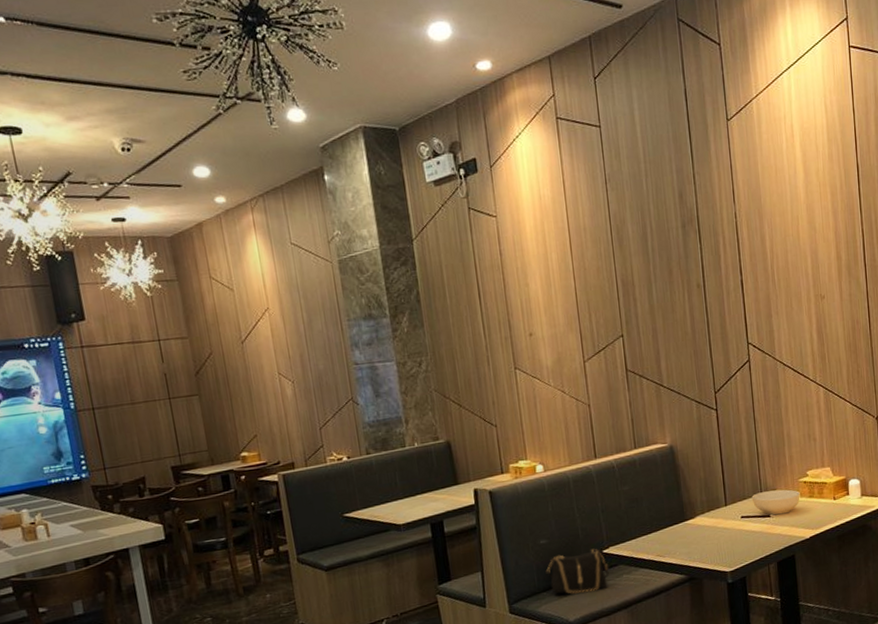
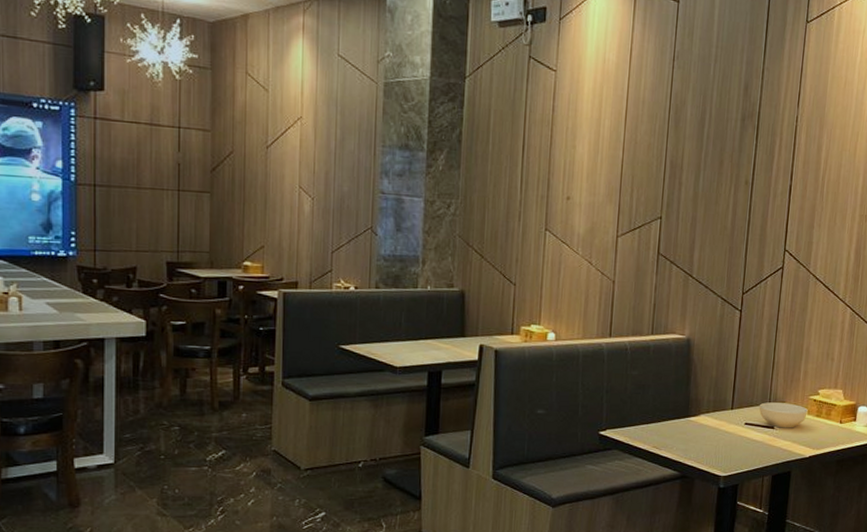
handbag: present [545,549,610,594] -> none [537,428,603,472]

